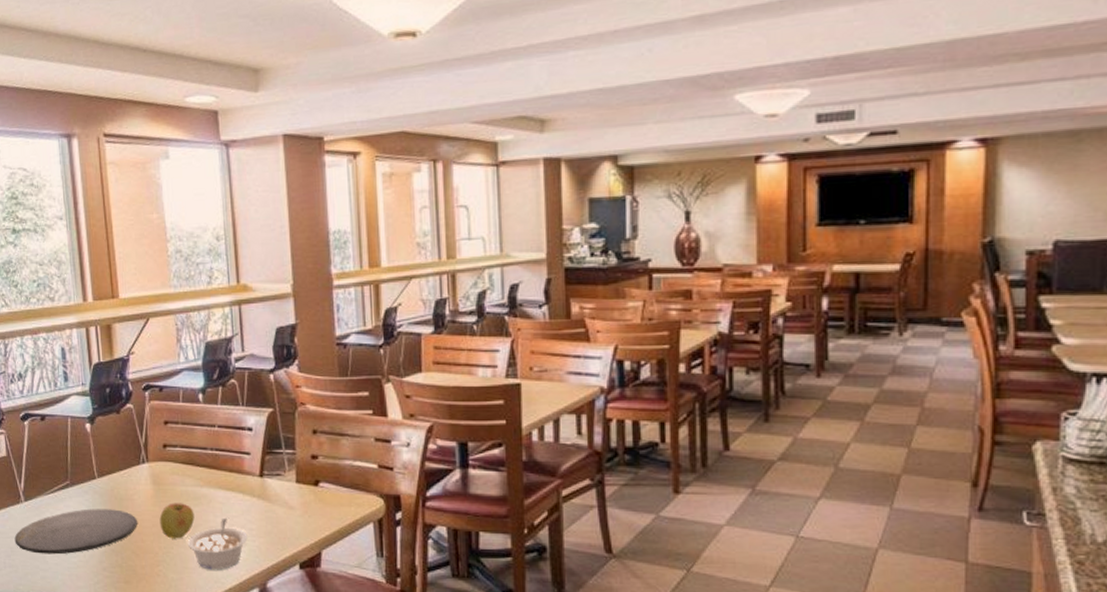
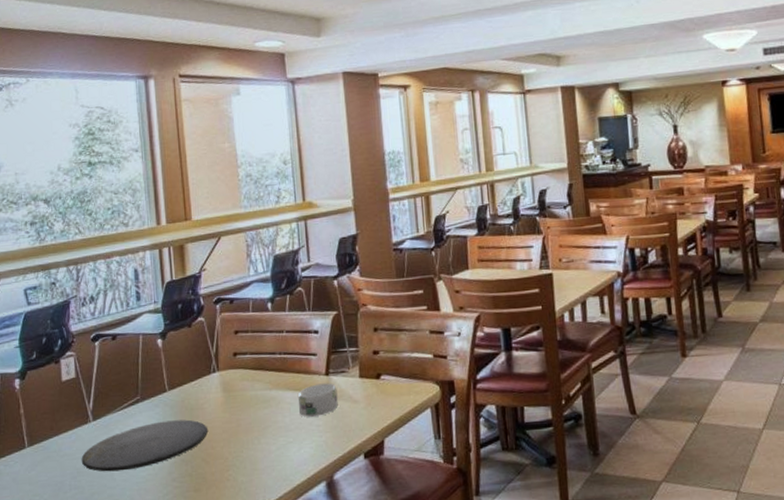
apple: present [159,503,195,539] -> none [229,407,264,443]
legume: present [187,517,248,570] -> none [257,417,315,469]
mug: none [230,485,273,520] -> present [297,383,338,417]

